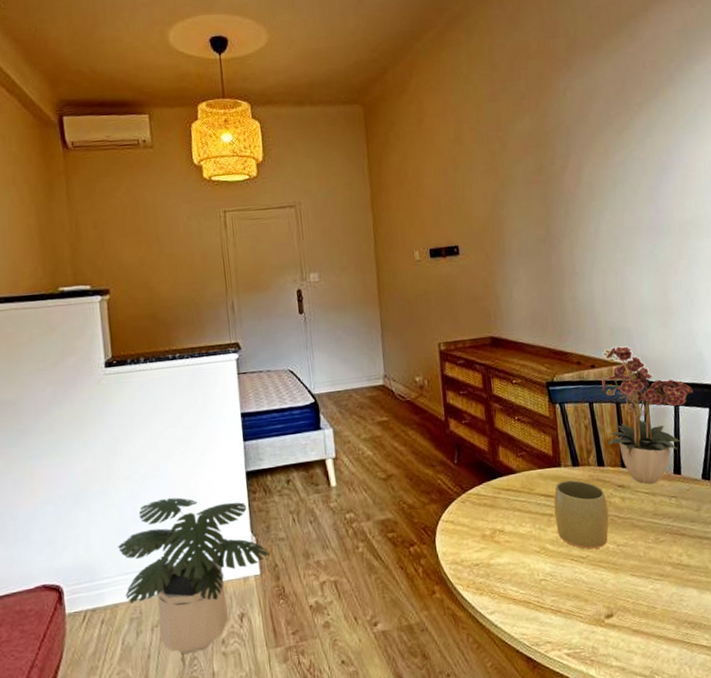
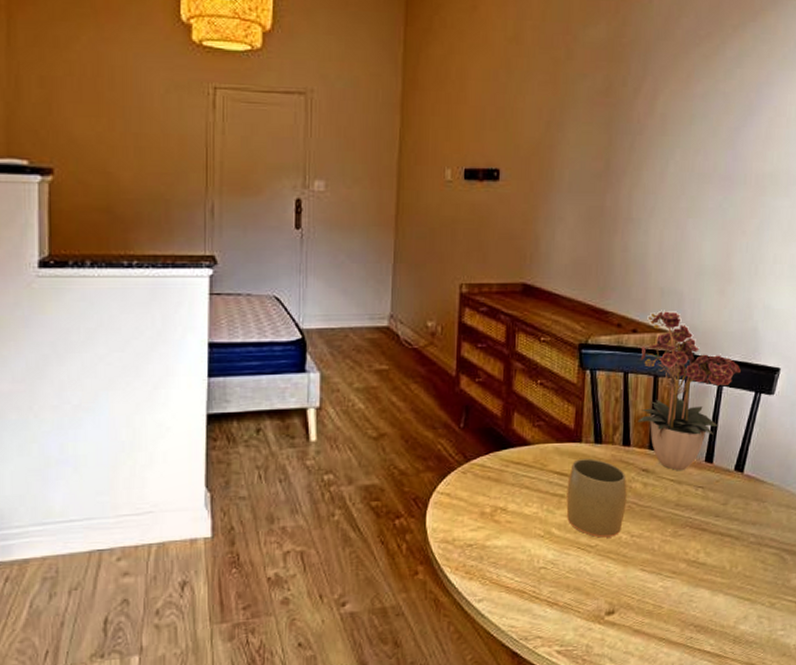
potted plant: present [118,497,269,655] -> none [35,438,225,625]

